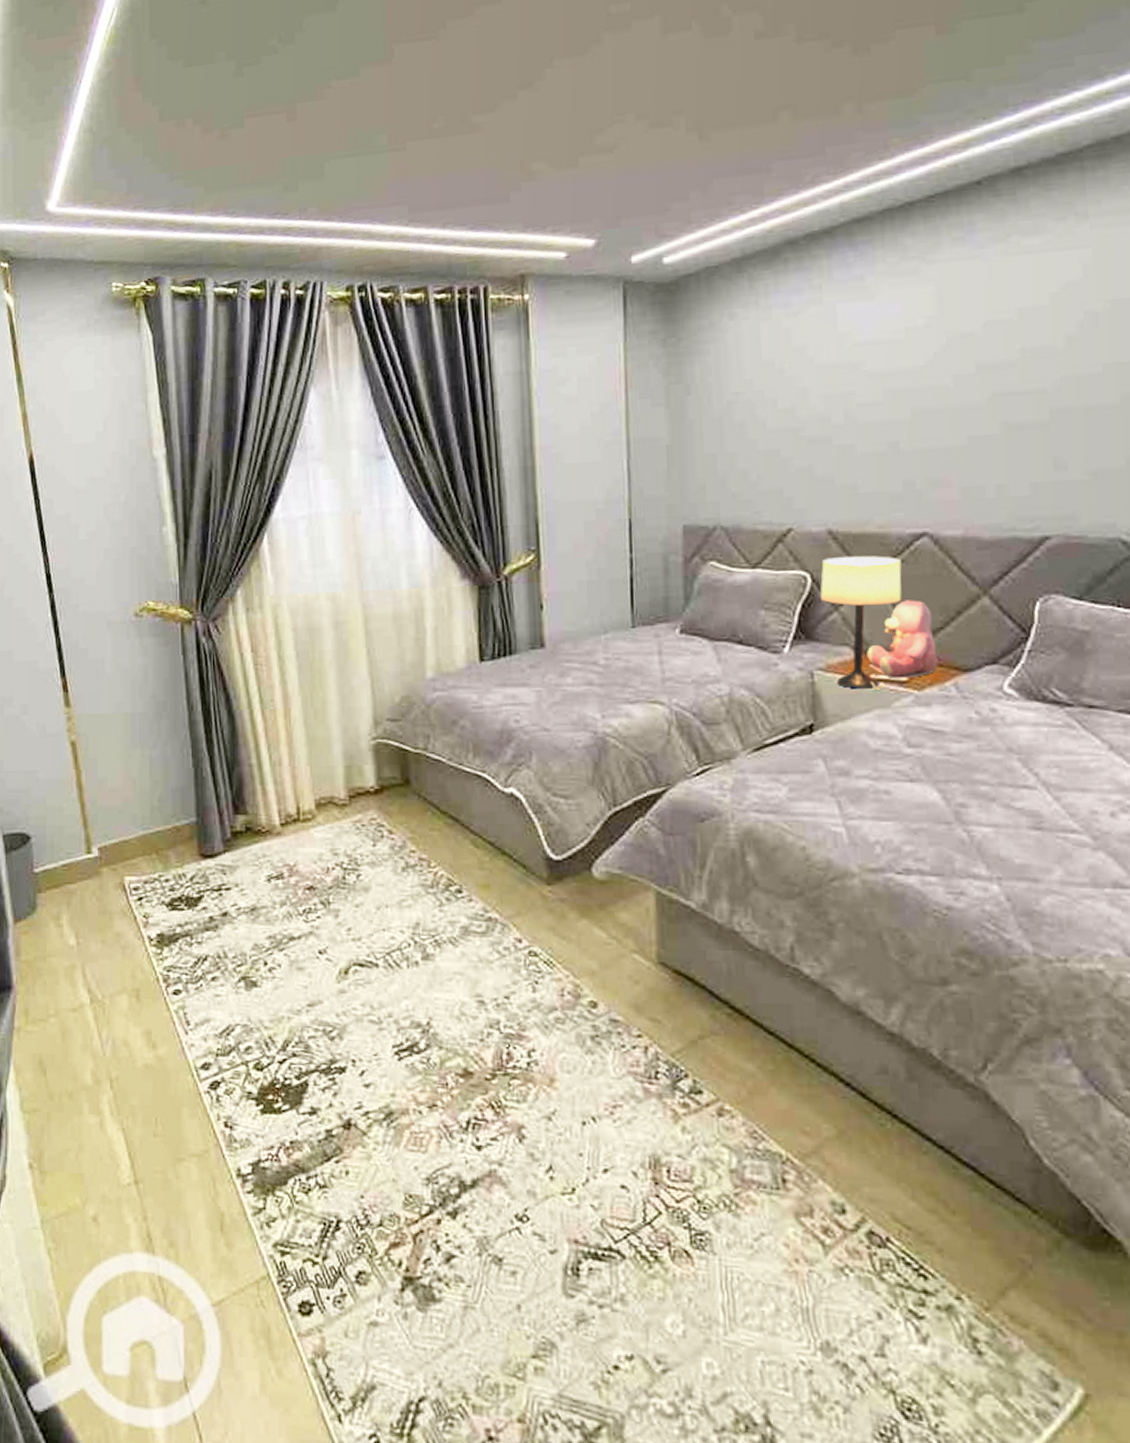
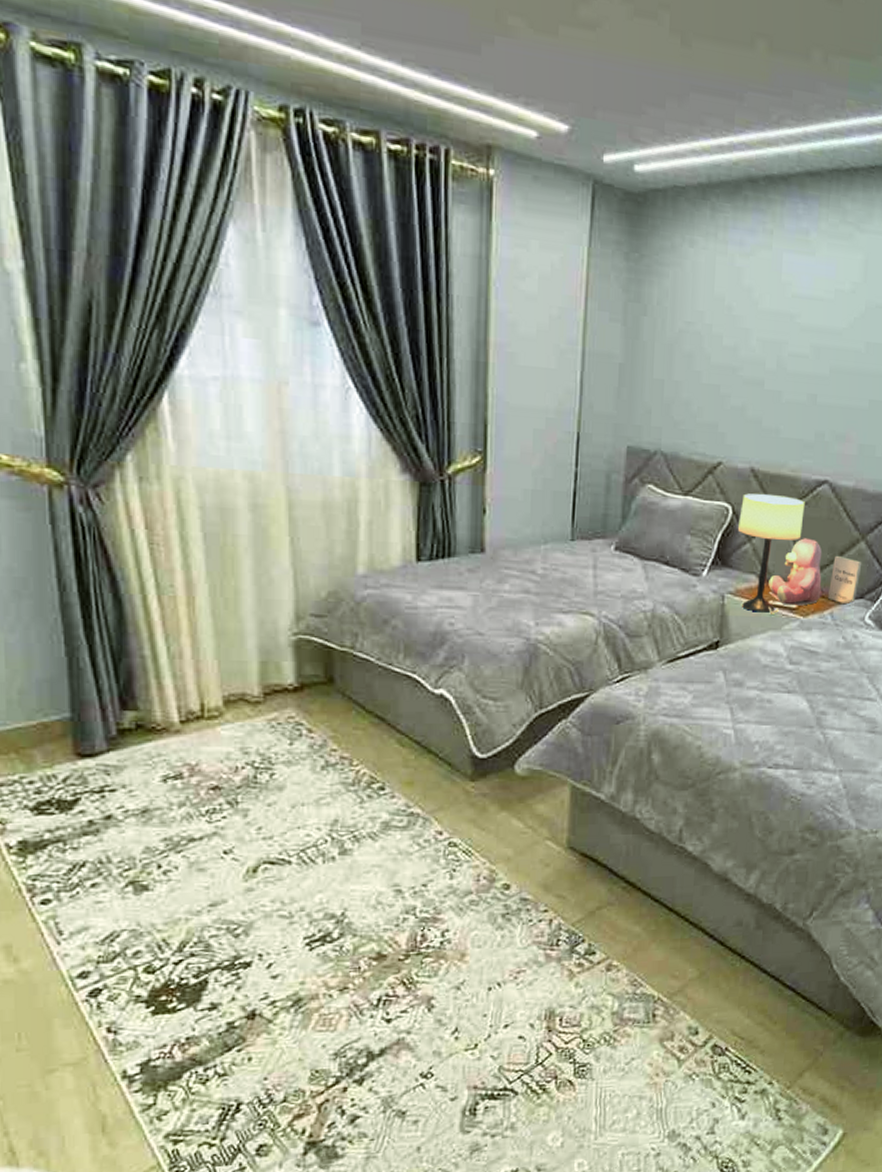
book: none [946,615,989,674] -> present [827,555,862,606]

